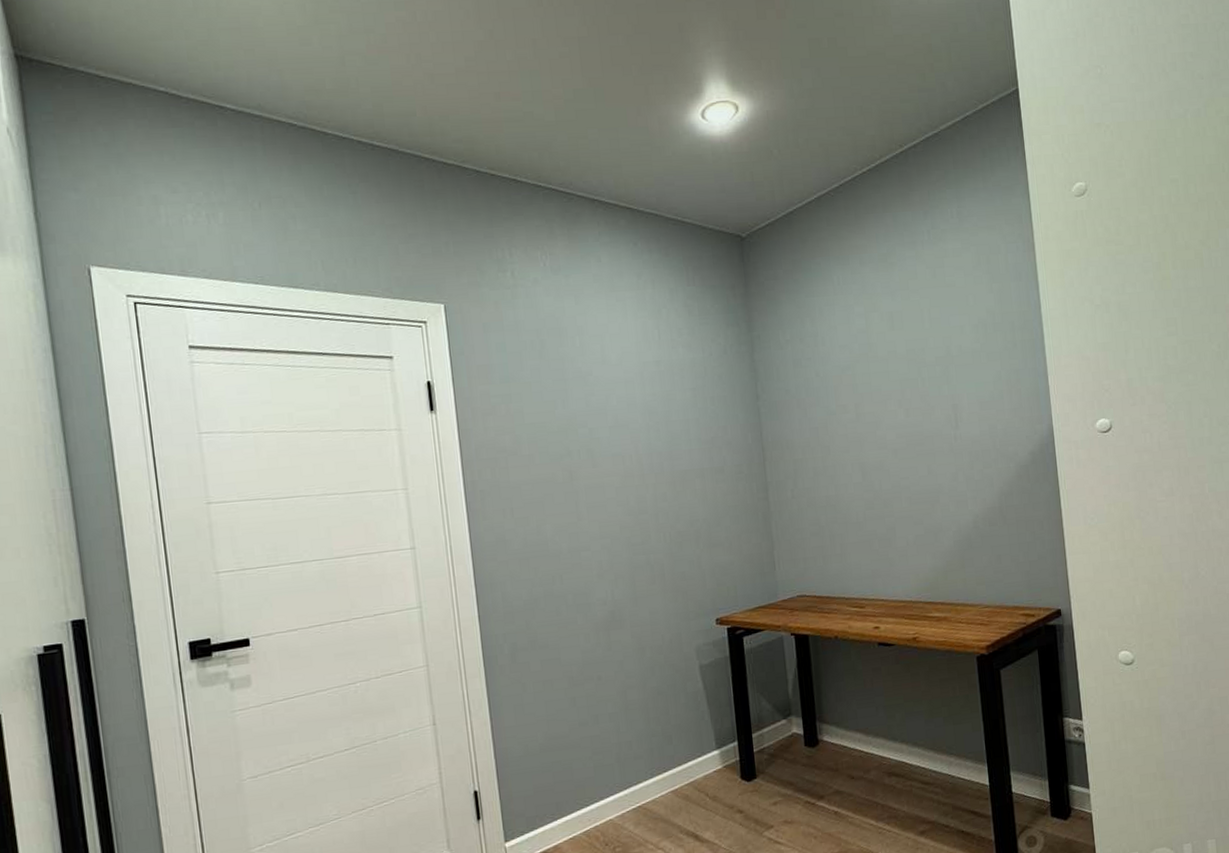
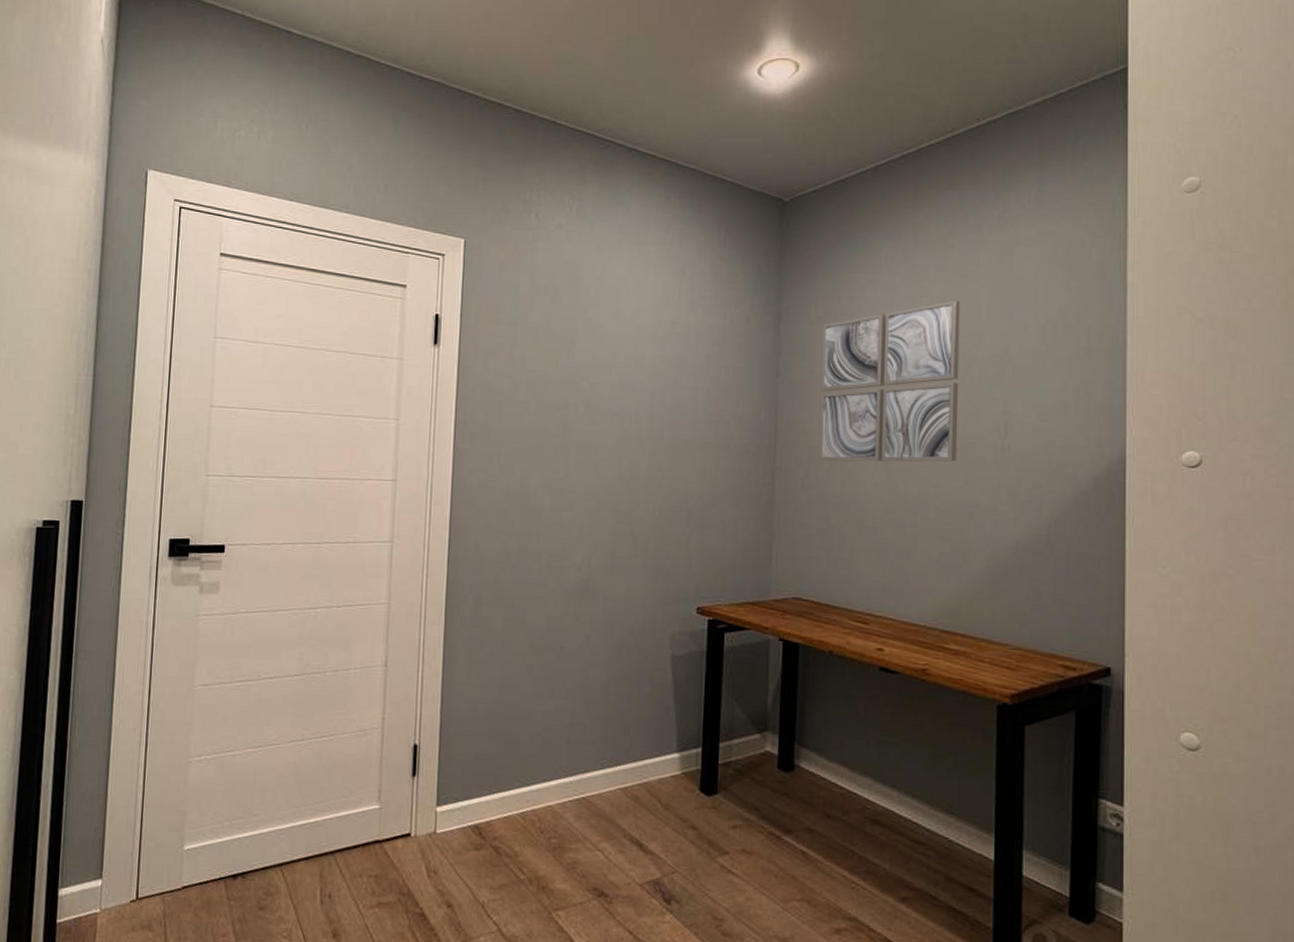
wall art: none [792,312,920,471] -> present [818,300,961,462]

